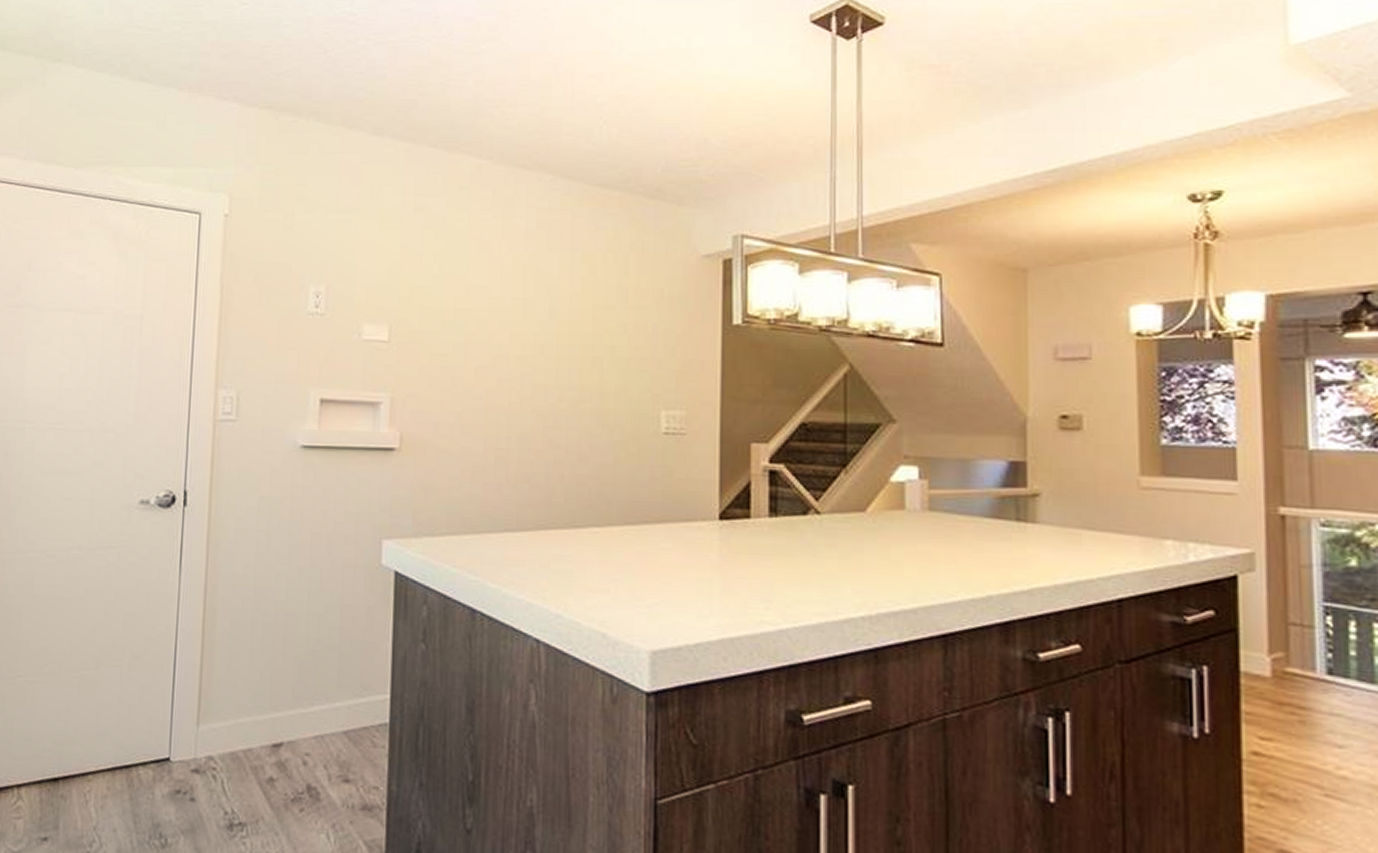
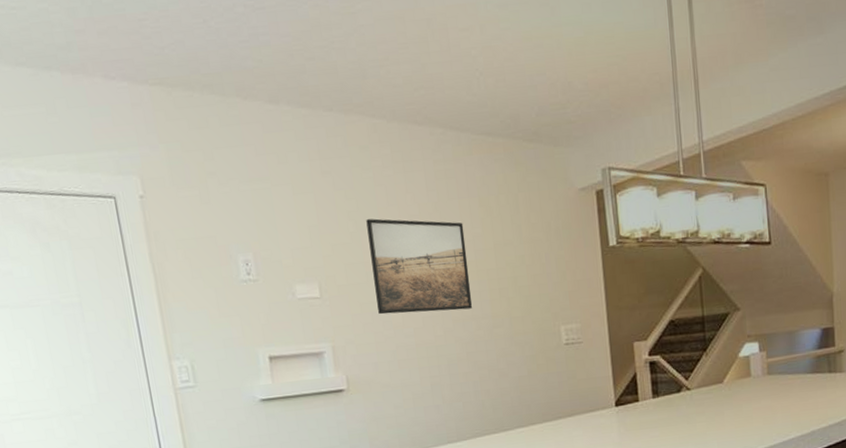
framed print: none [449,263,561,376] -> present [366,218,473,315]

